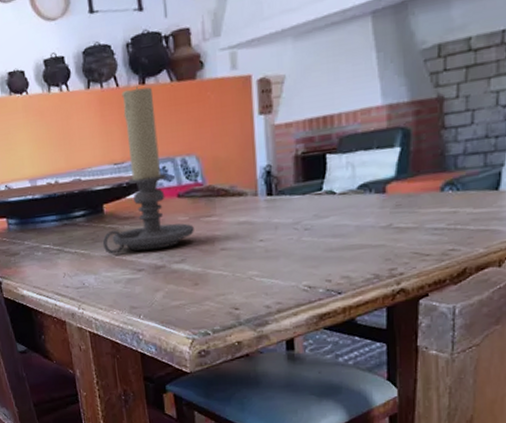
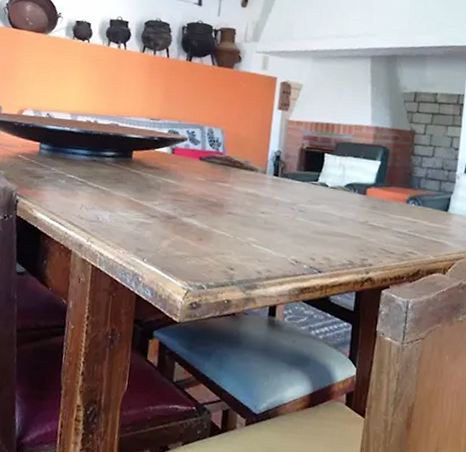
candle holder: present [102,86,194,255] -> none [124,61,208,202]

